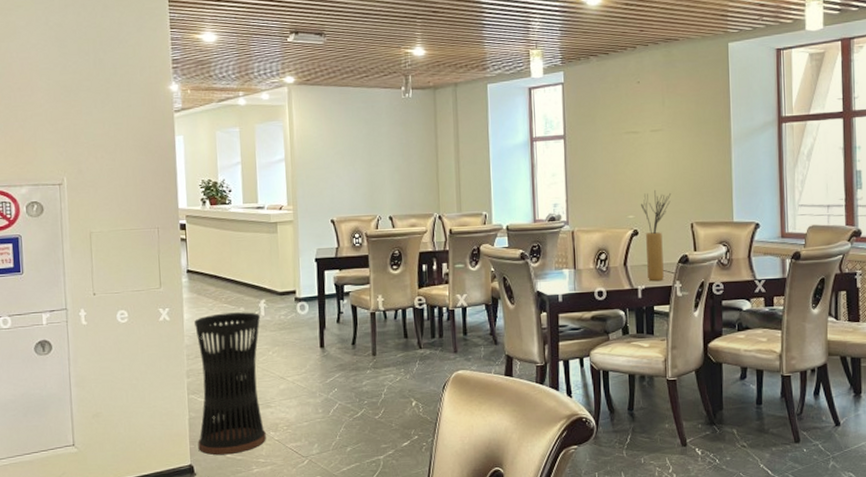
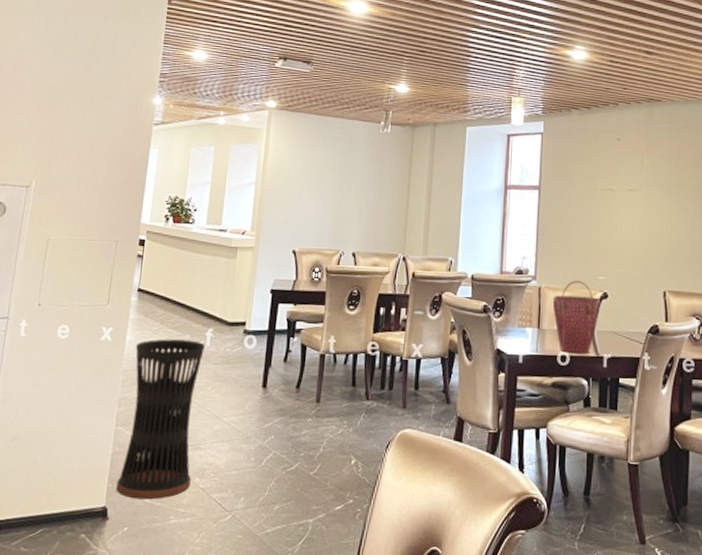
handbag: none [586,221,632,289] -> present [552,280,600,355]
vase: present [641,190,672,282] -> none [613,252,645,351]

